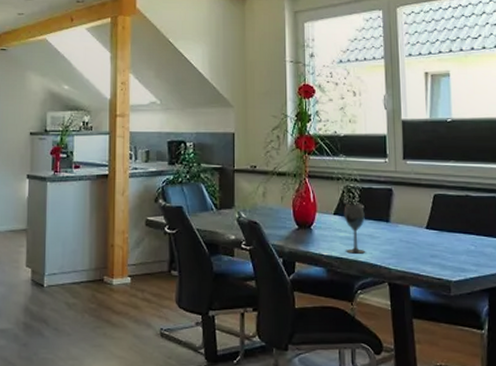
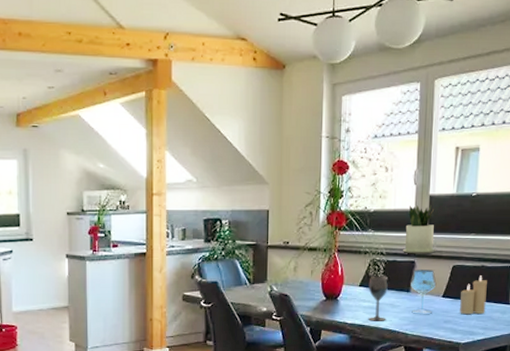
planter: none [377,130,414,182] -> present [402,205,436,254]
wine glass: none [389,198,418,248] -> present [410,270,437,315]
candle: none [445,206,476,249] -> present [459,275,487,315]

